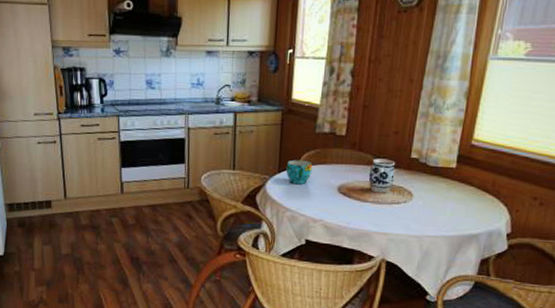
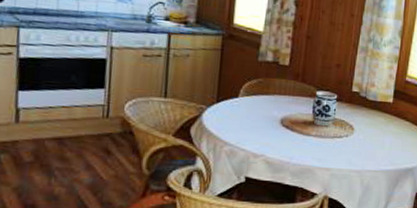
cup: present [286,159,313,184] -> none [225,88,254,115]

